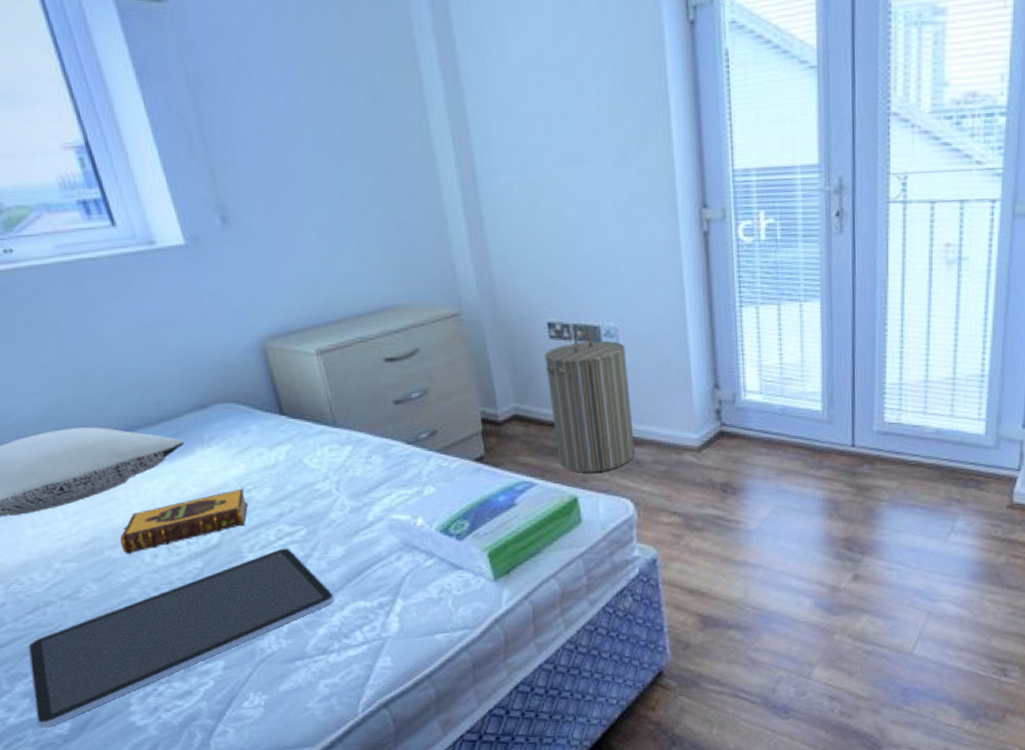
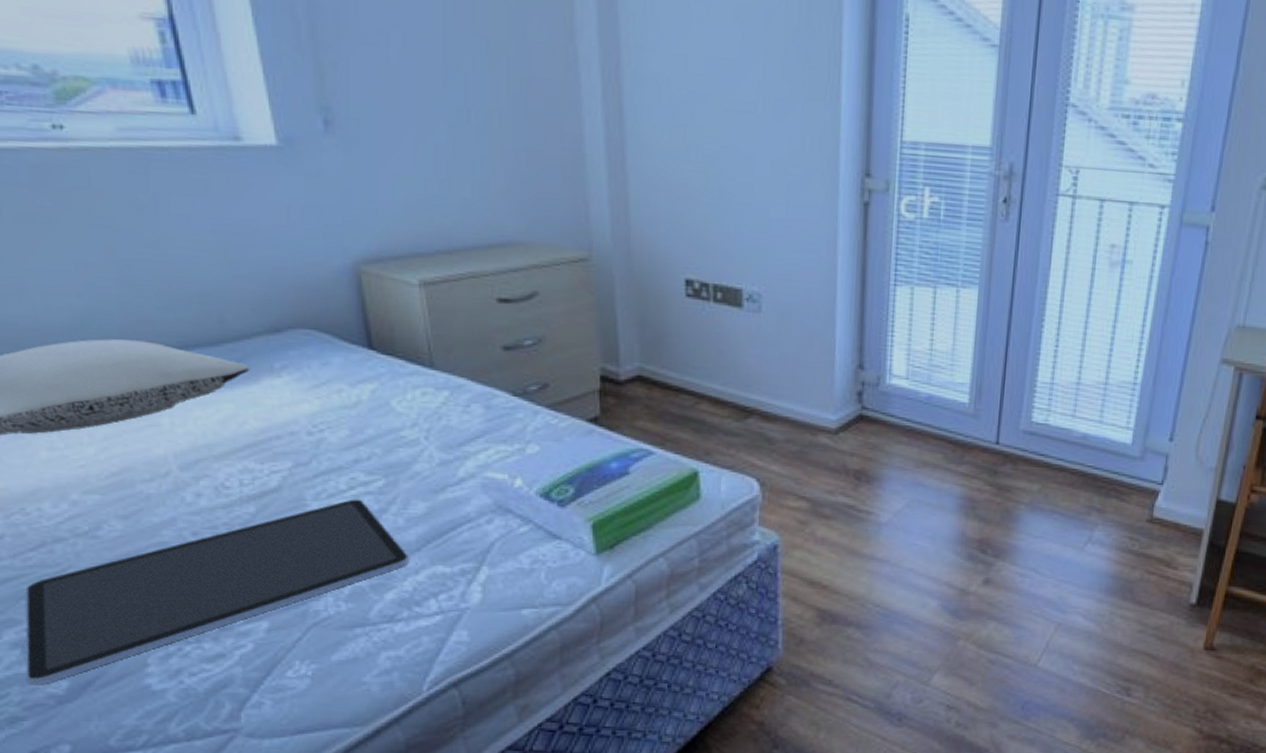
hardback book: present [120,488,248,555] -> none [158,427,319,492]
laundry hamper: present [544,331,635,473] -> none [678,293,768,446]

